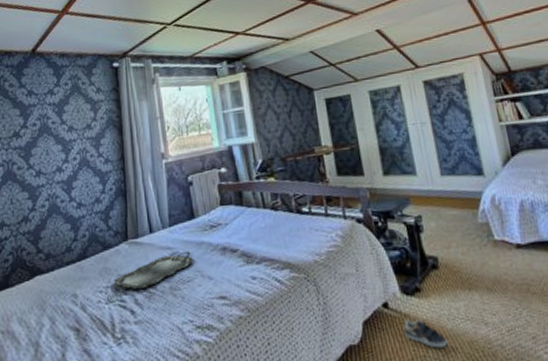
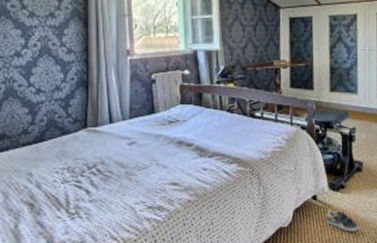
serving tray: present [113,251,194,290] -> none [70,142,151,172]

